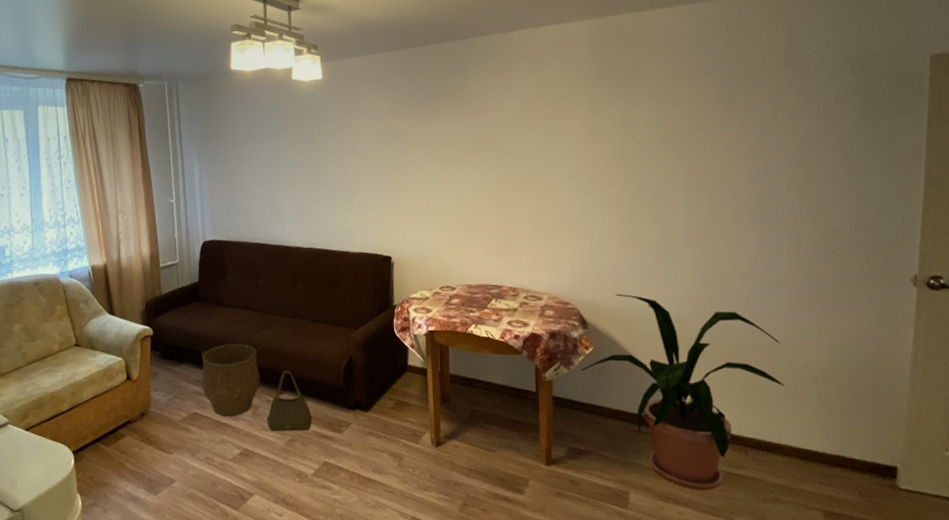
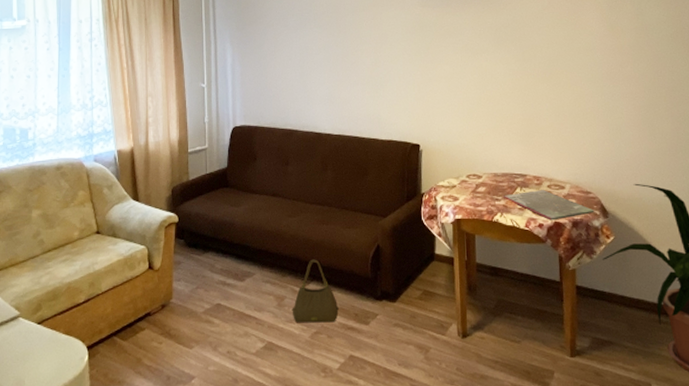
basket: present [201,344,261,417] -> none [226,232,287,308]
magazine: none [477,300,573,332] -> present [502,189,595,220]

